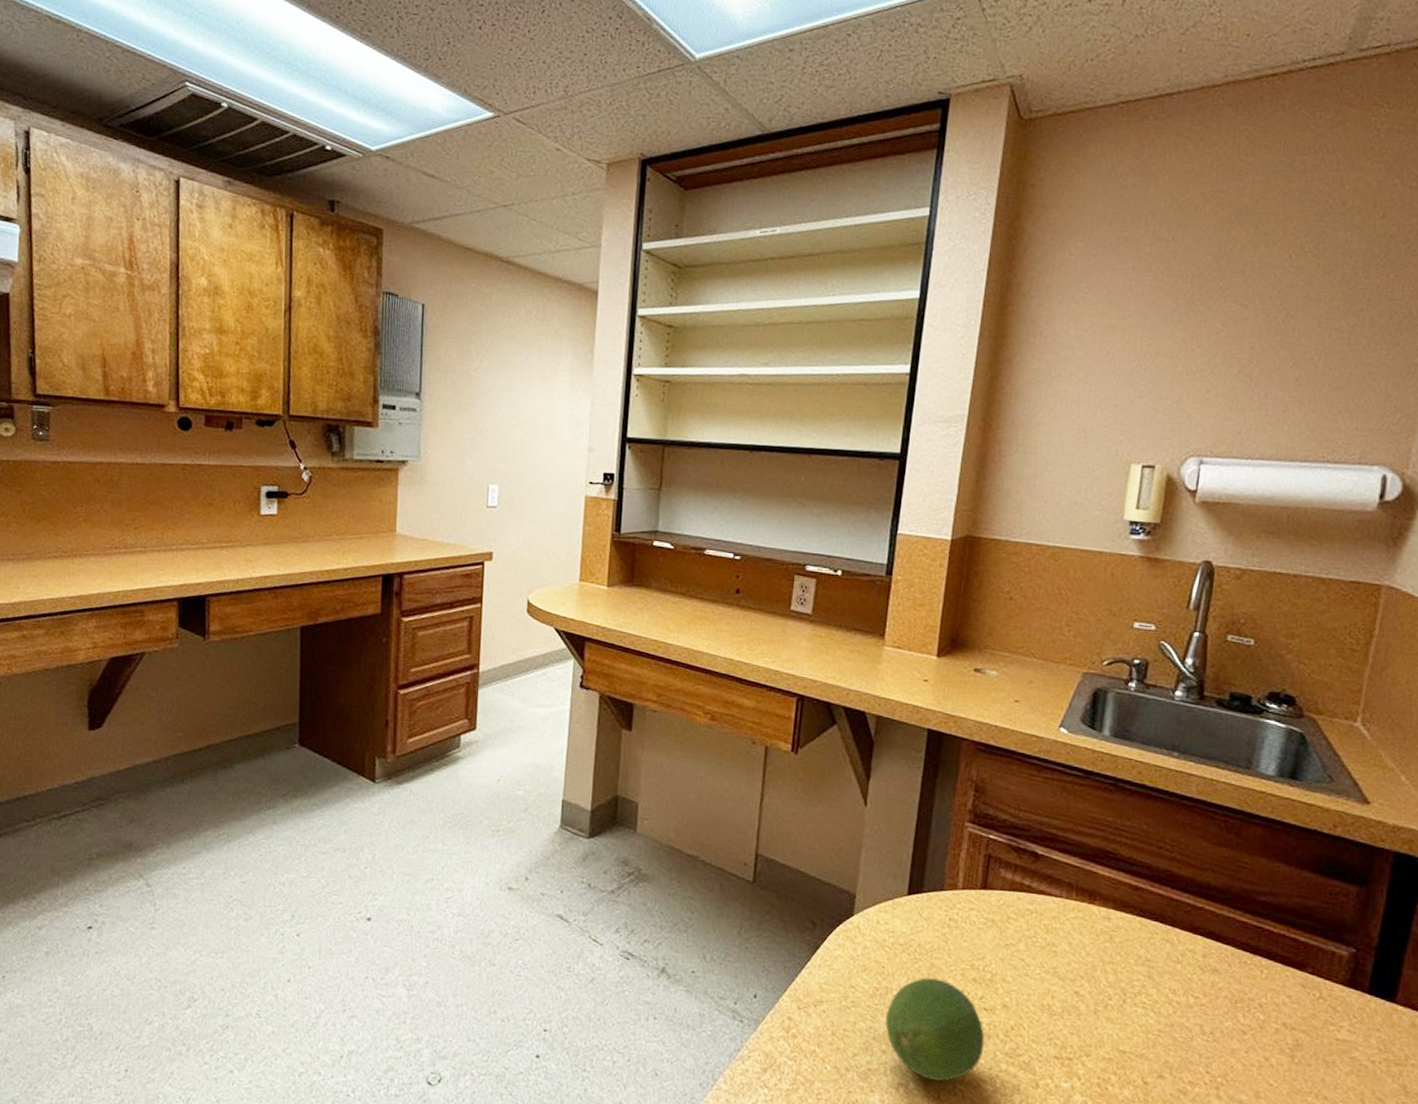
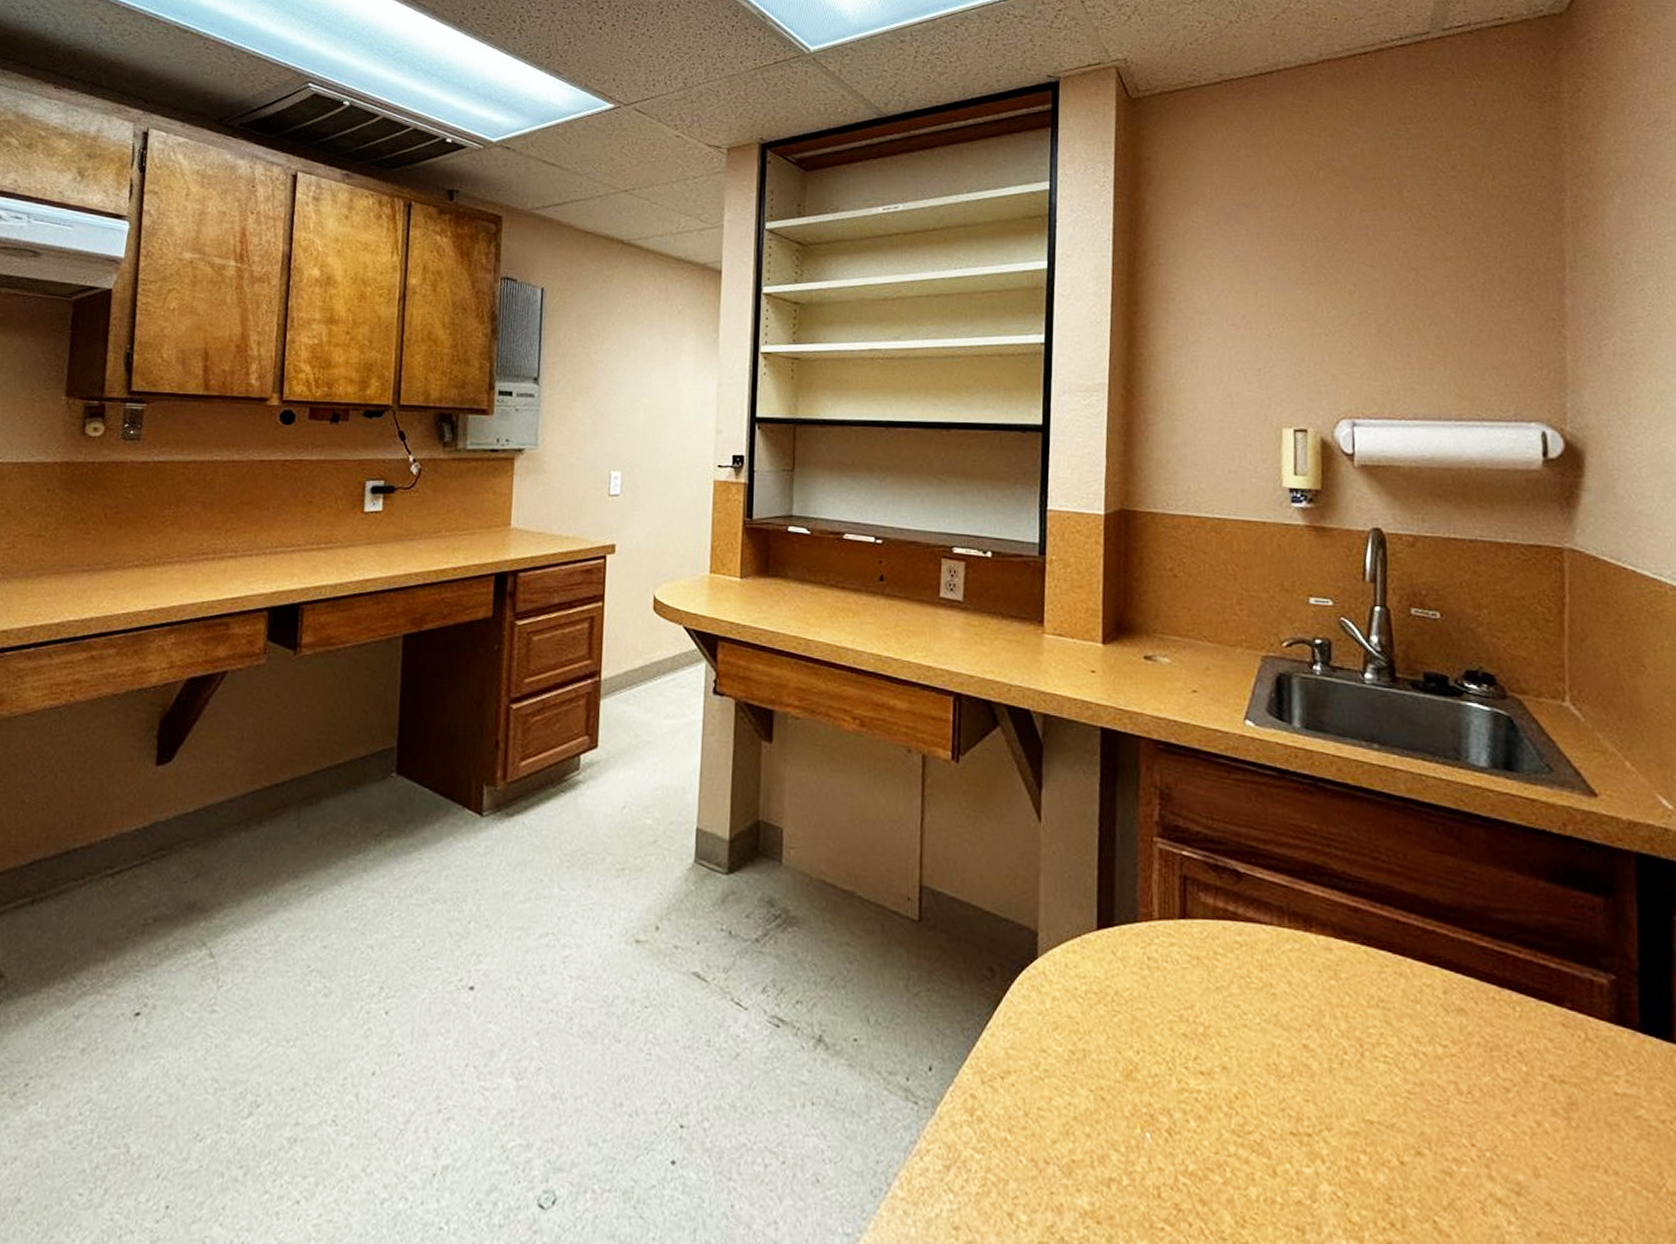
fruit: present [885,977,985,1082] -> none [1085,1035,1206,1174]

